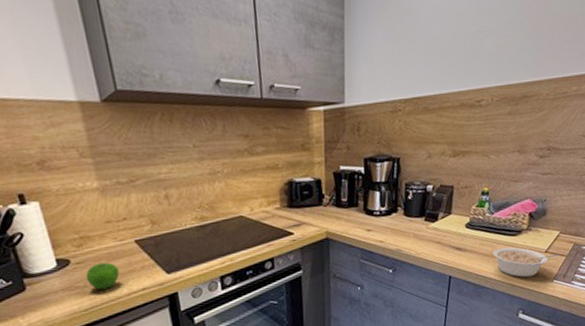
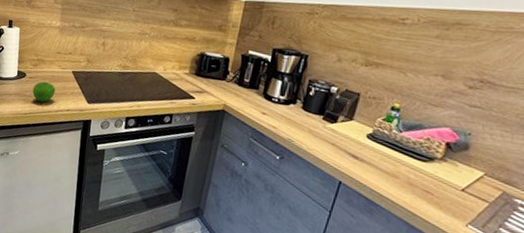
legume: present [492,247,560,278] -> none [393,169,481,213]

